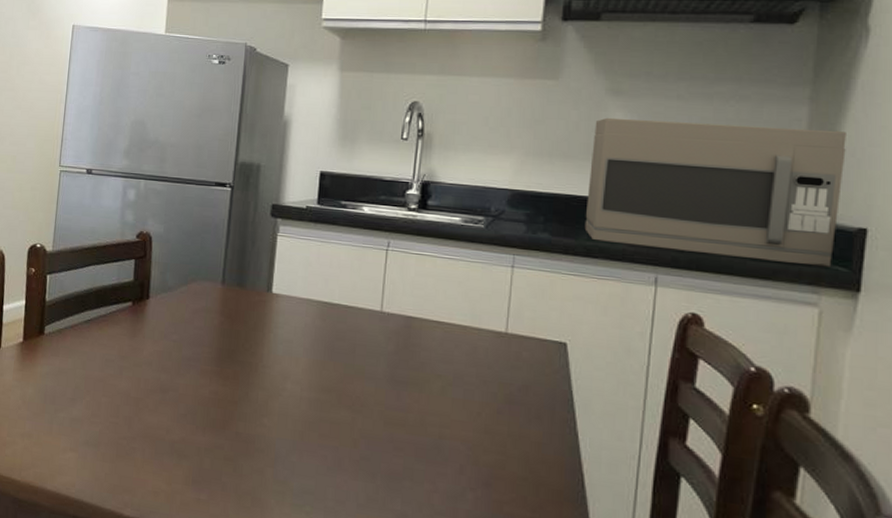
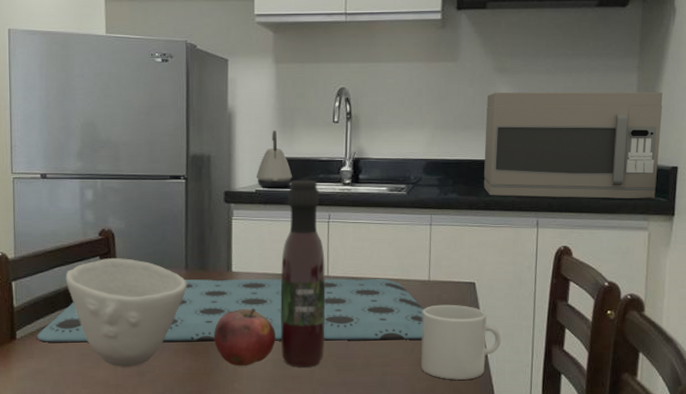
placemat: none [64,295,498,403] -> present [36,278,424,343]
bowl: none [98,262,222,382] -> present [65,258,187,367]
fruit: none [245,335,315,400] -> present [213,308,276,366]
kettle: none [309,143,350,207] -> present [257,130,293,188]
wine bottle: none [319,199,380,413] -> present [280,180,326,367]
mug: none [488,363,599,462] -> present [420,304,502,380]

